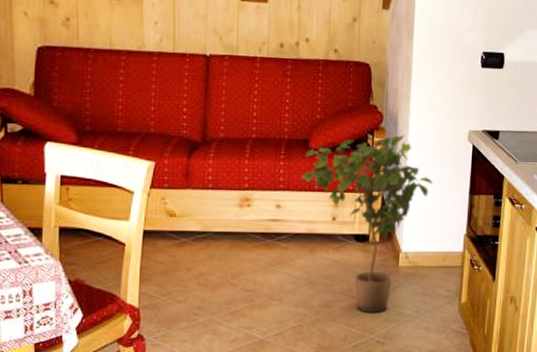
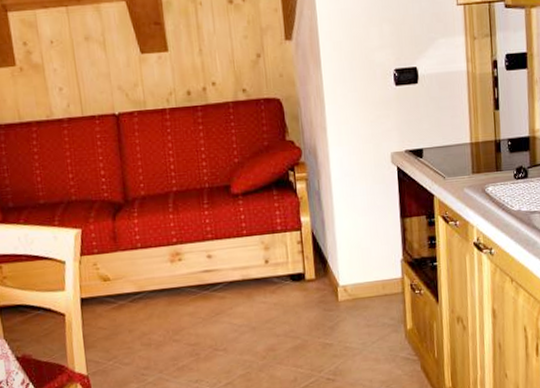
potted plant: present [301,134,433,314] -> none [228,166,362,352]

